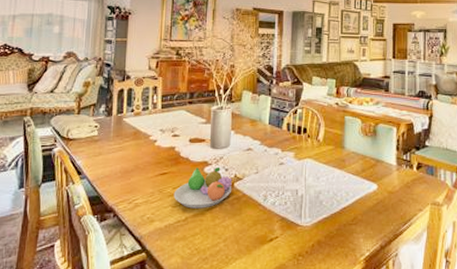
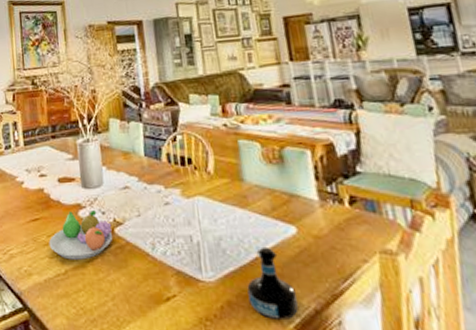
tequila bottle: none [334,199,369,255] -> present [247,246,298,321]

